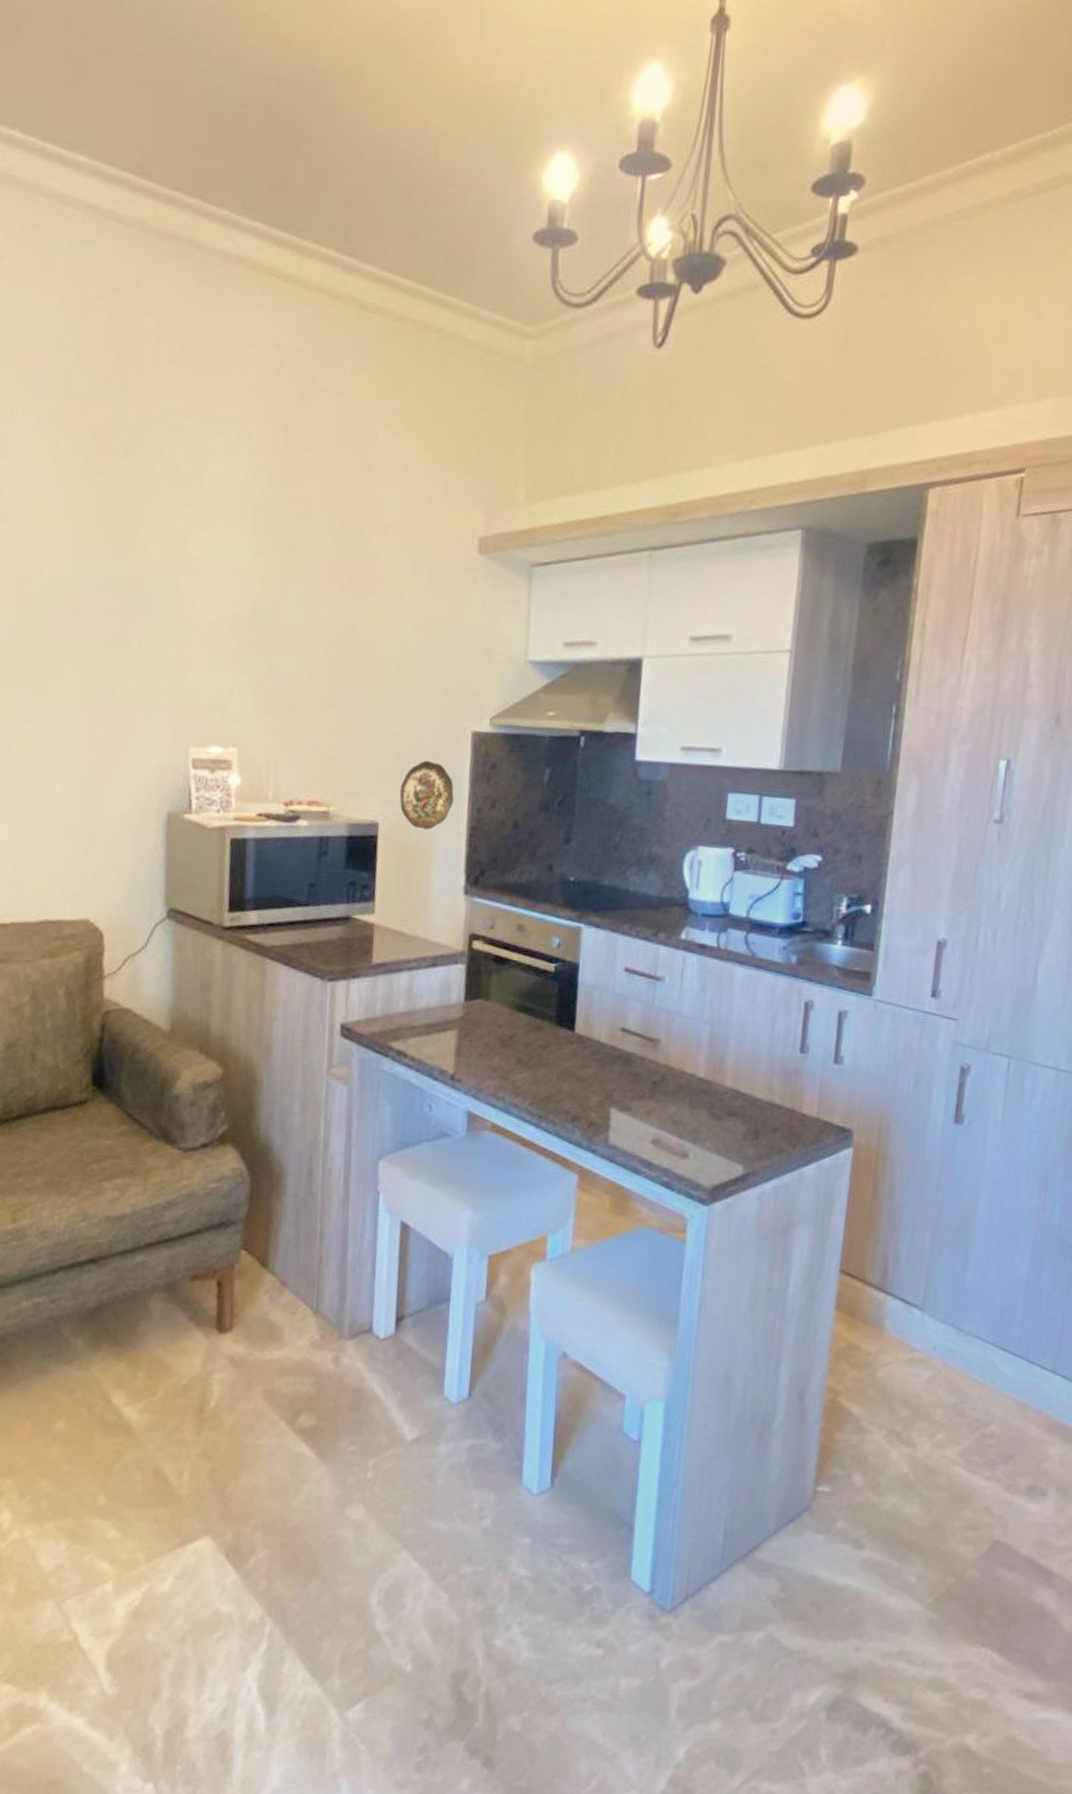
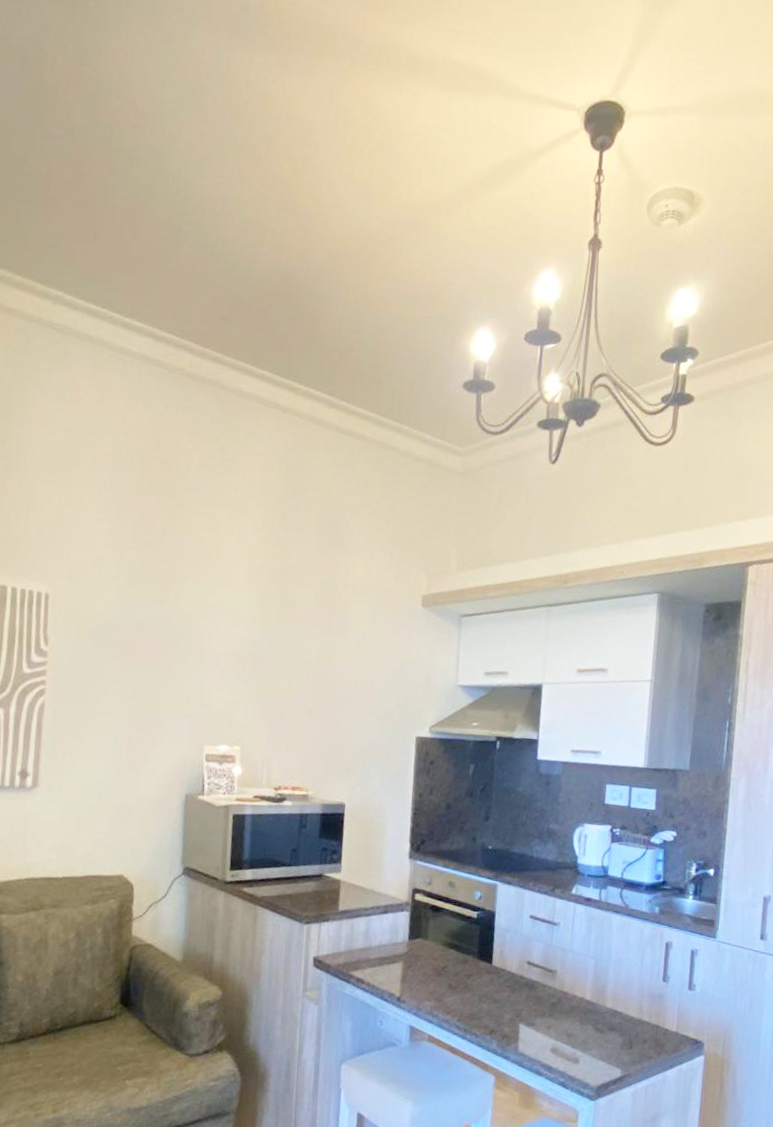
decorative plate: present [399,760,454,830] -> none [361,757,402,810]

